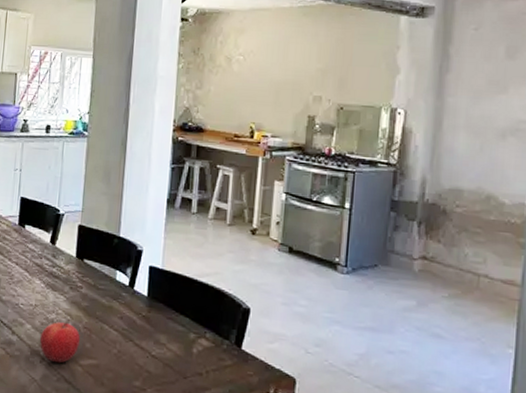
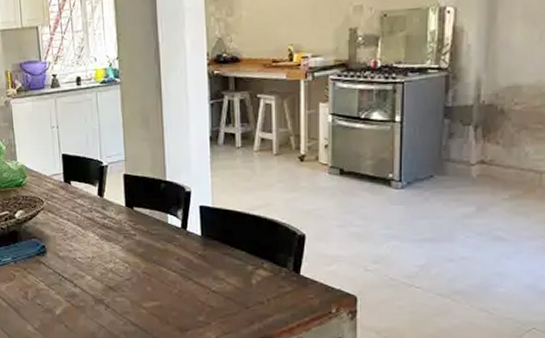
fruit: present [40,321,80,364] -> none [102,268,140,309]

